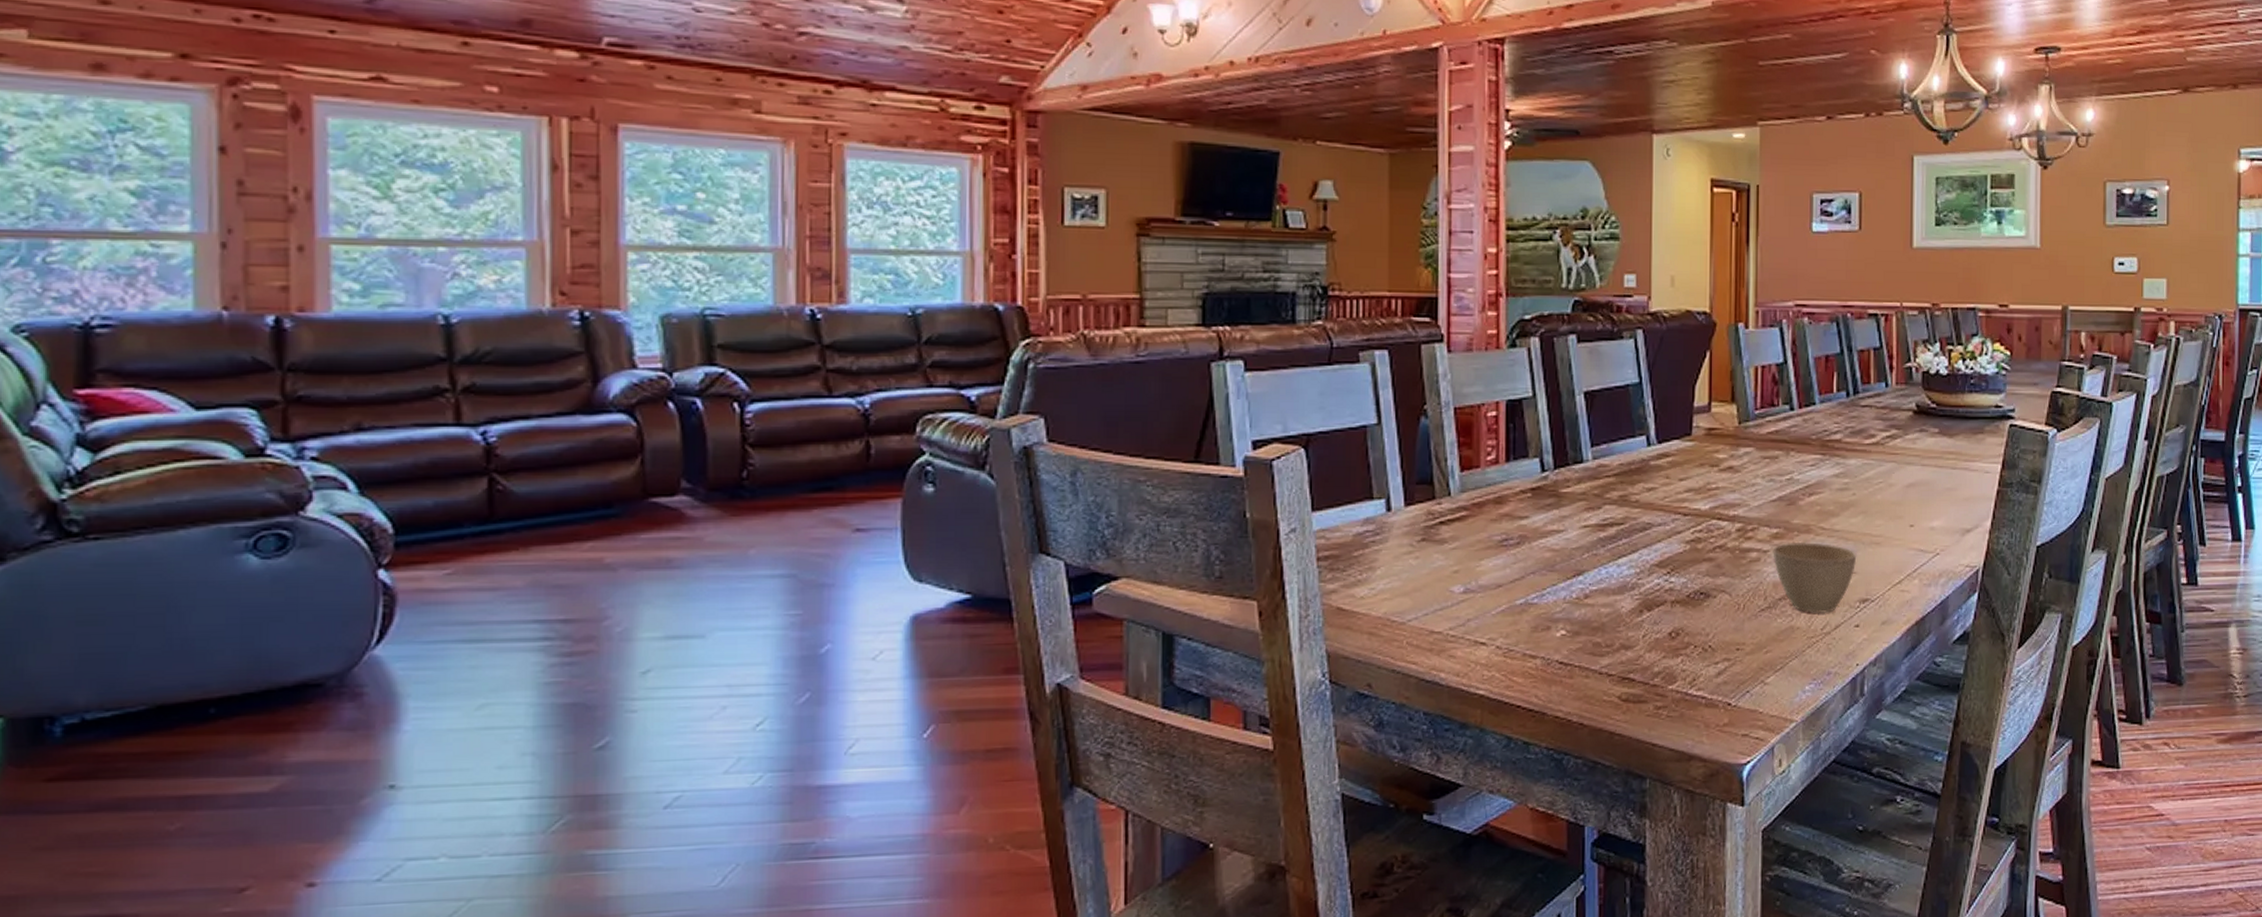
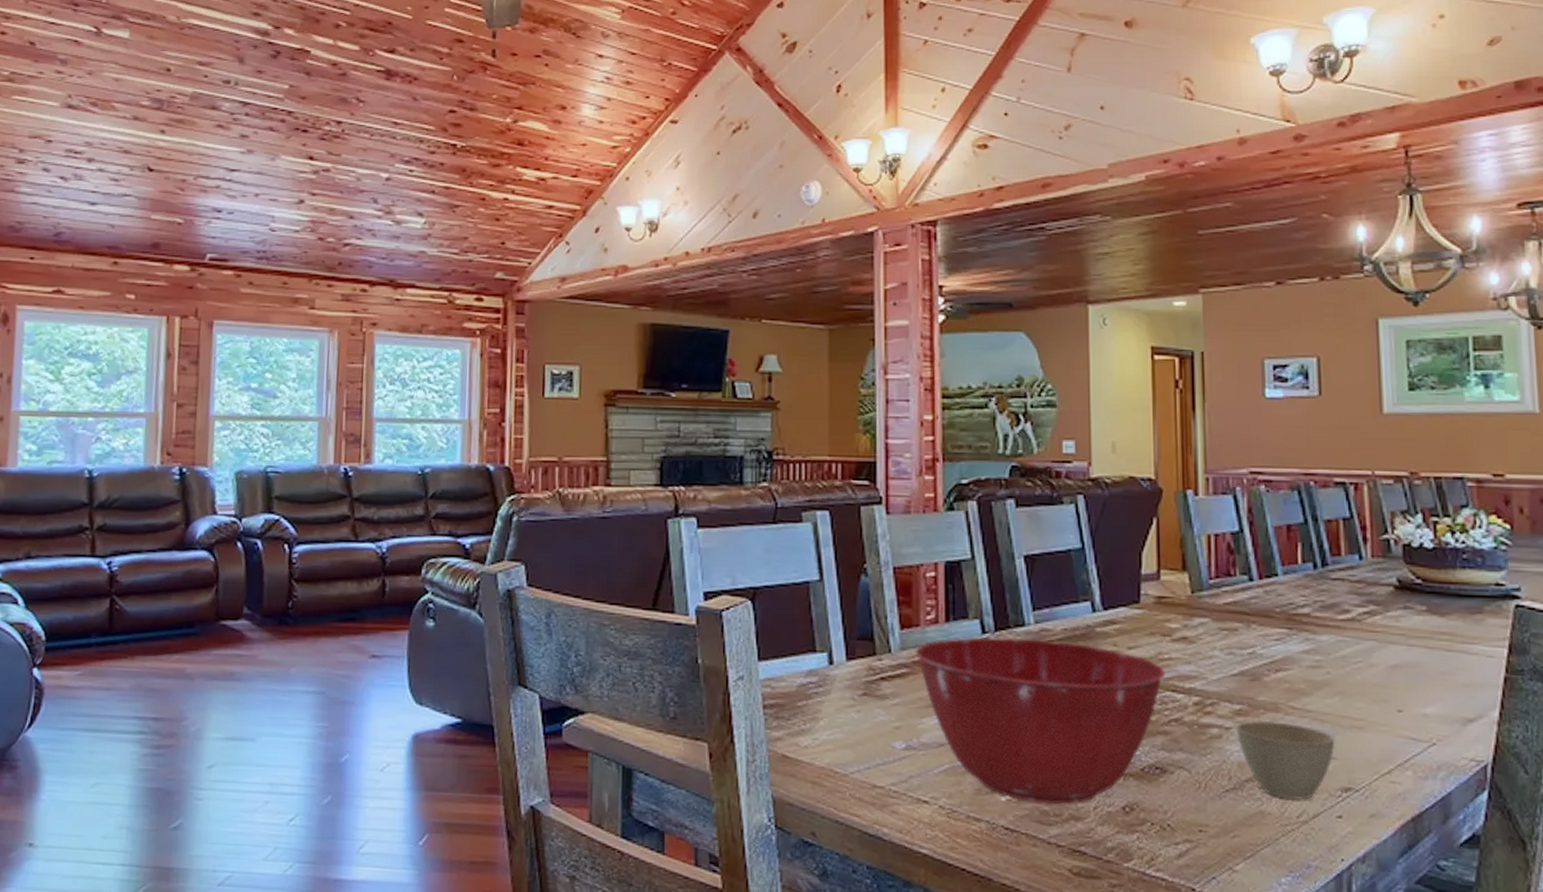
mixing bowl: none [1475,476,1712,636] -> present [915,637,1165,805]

